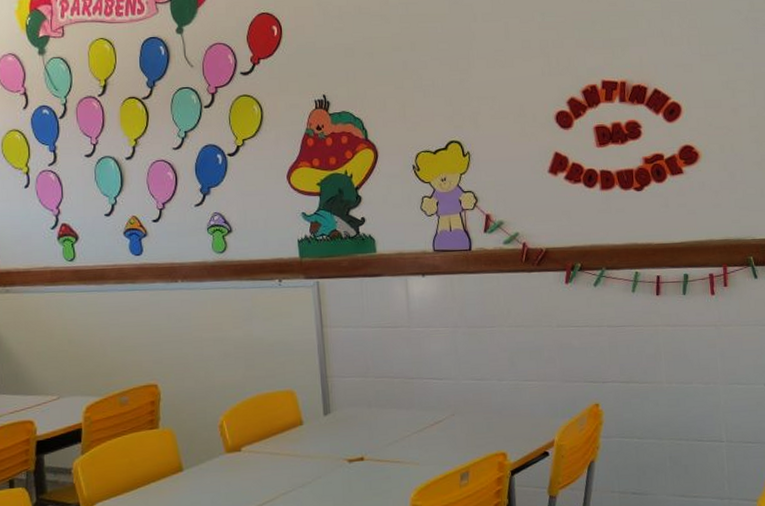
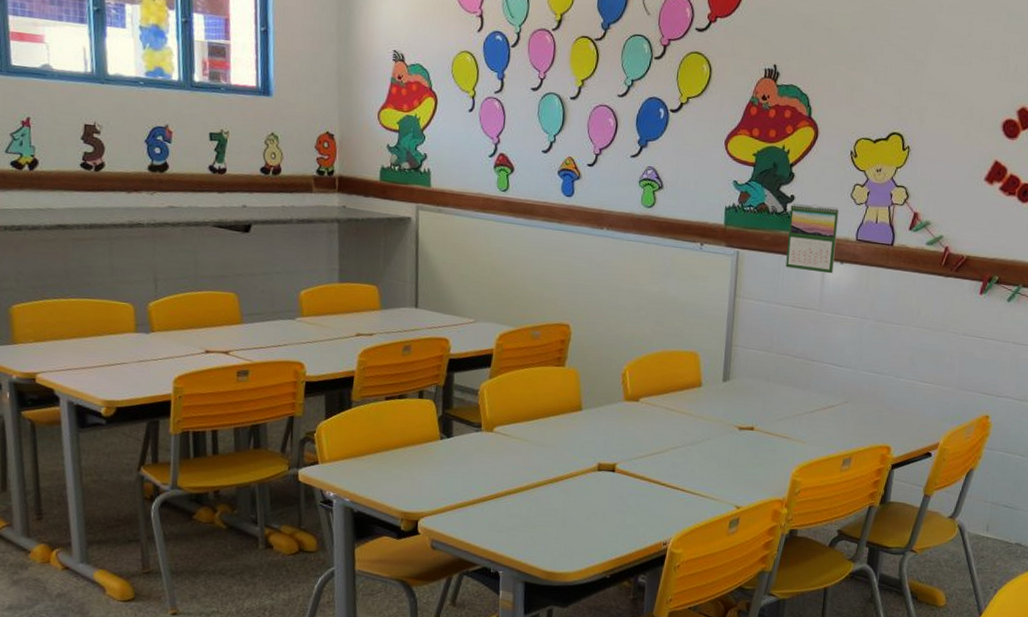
calendar: none [363,222,416,290] -> present [785,203,839,274]

